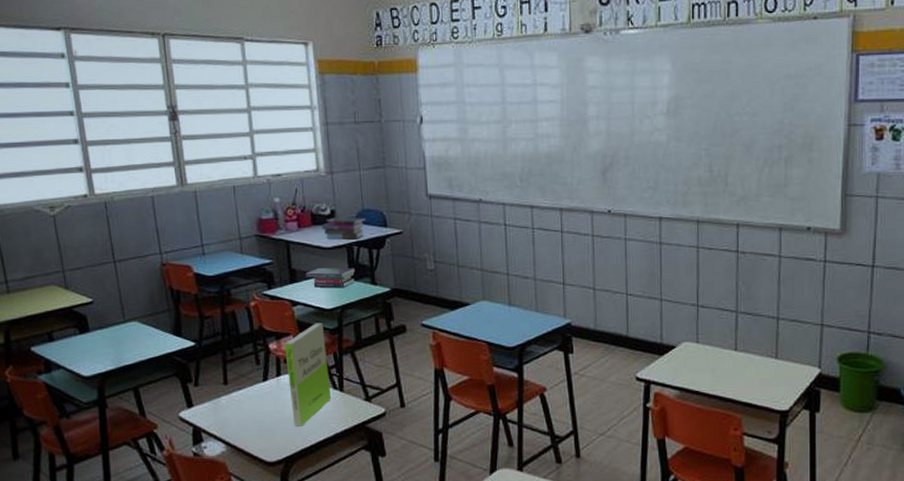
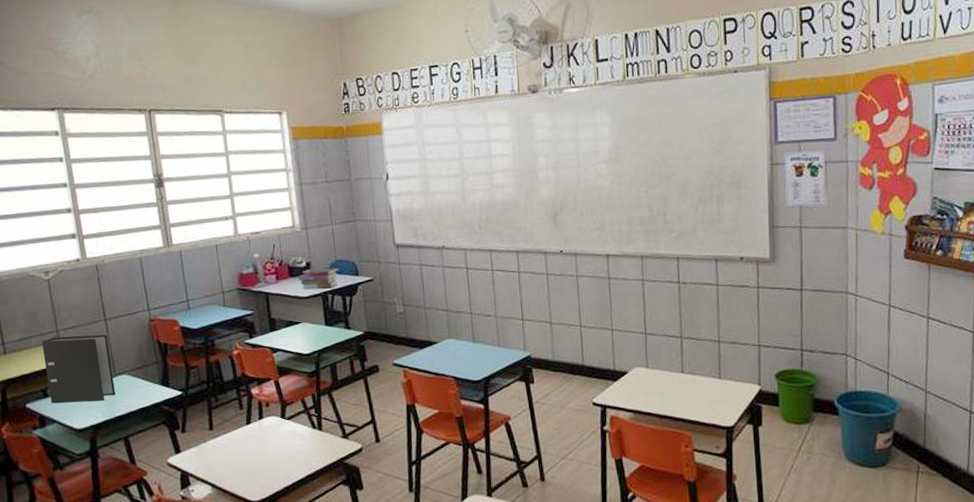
binder: none [47,277,125,348] -> present [41,334,115,404]
book: present [284,323,331,426] -> none [266,367,311,466]
books: present [305,267,356,288] -> none [284,315,331,335]

